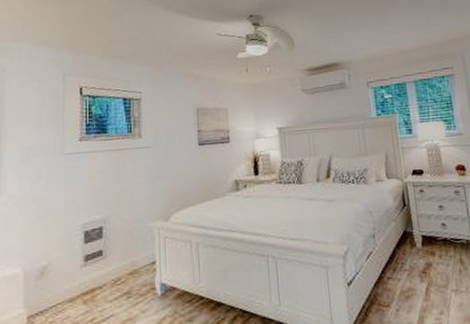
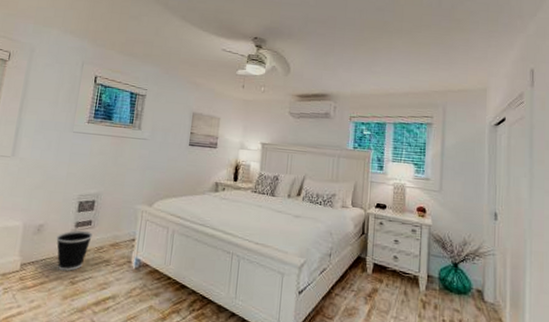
wastebasket: none [65,263,106,314] -> present [56,230,92,271]

